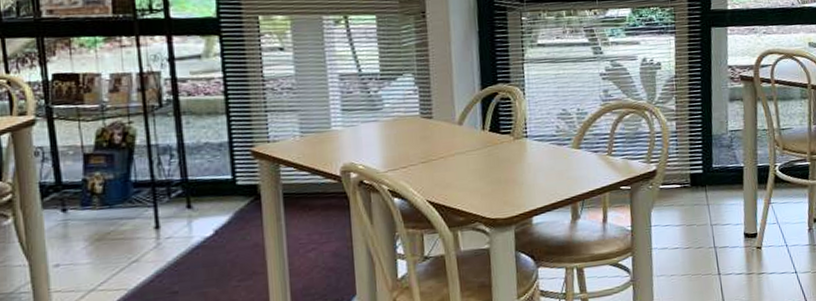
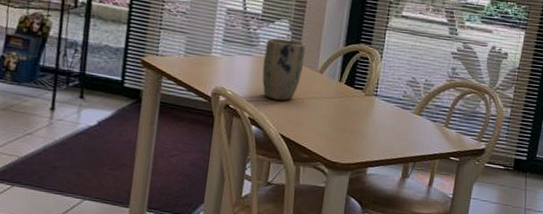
plant pot: none [391,95,439,165] -> present [262,38,306,101]

